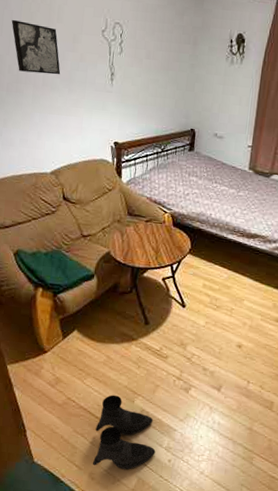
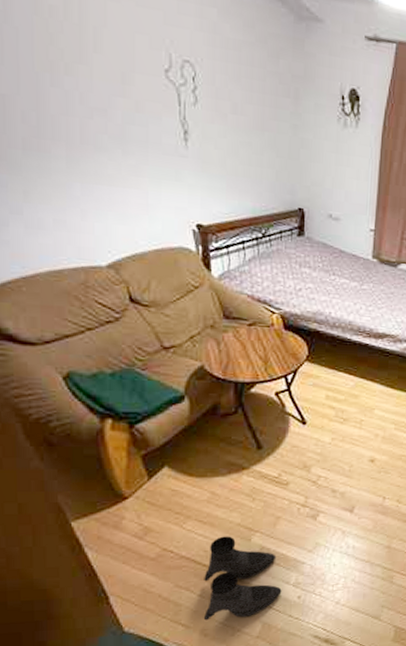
wall art: present [11,19,61,75] -> none [17,41,108,130]

